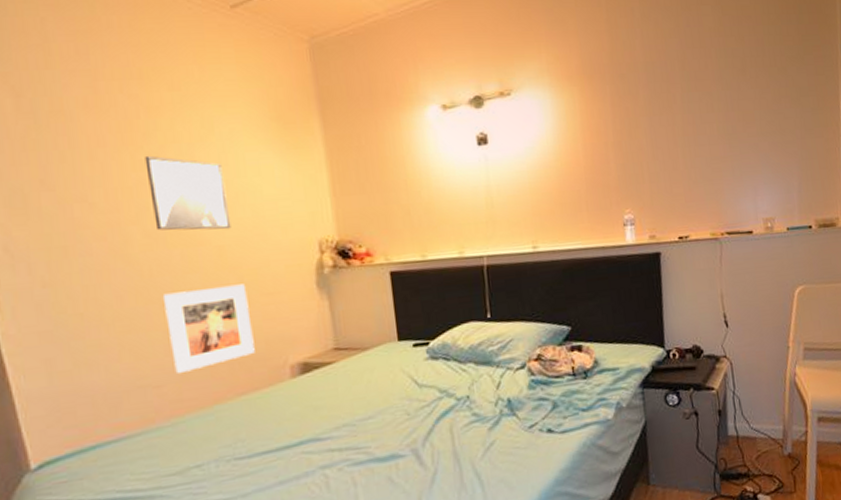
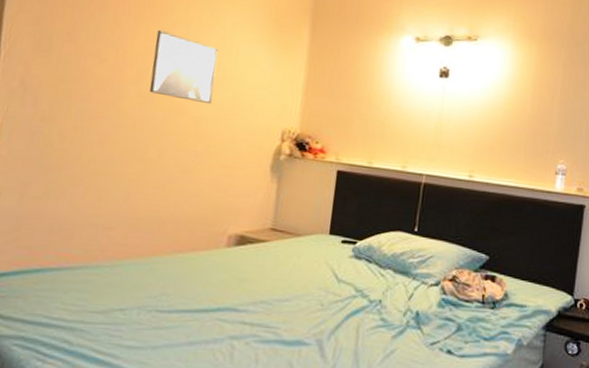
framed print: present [162,284,255,375] -> none [127,147,209,222]

